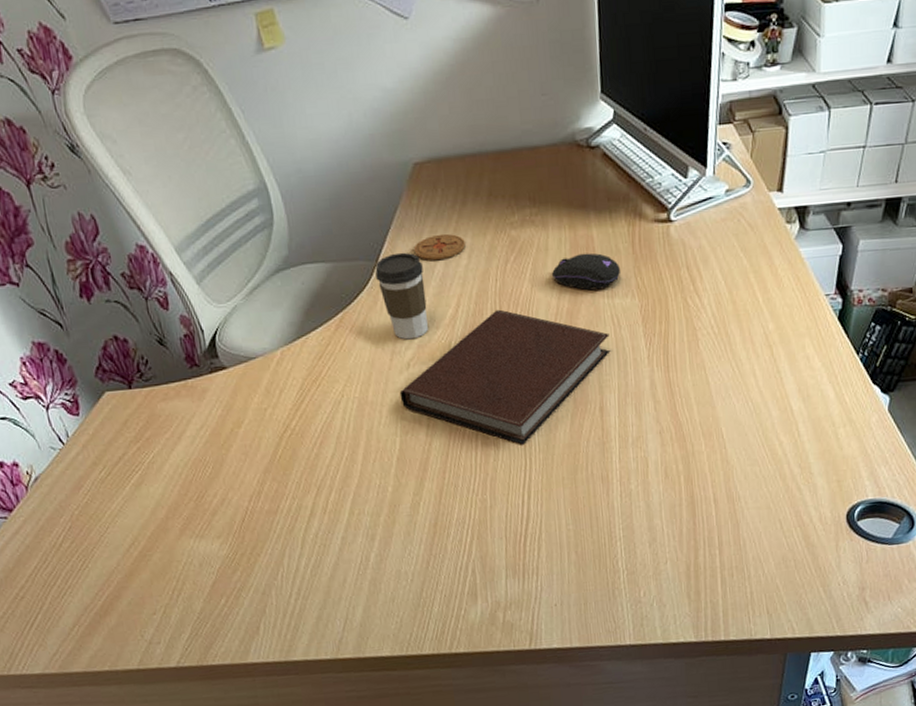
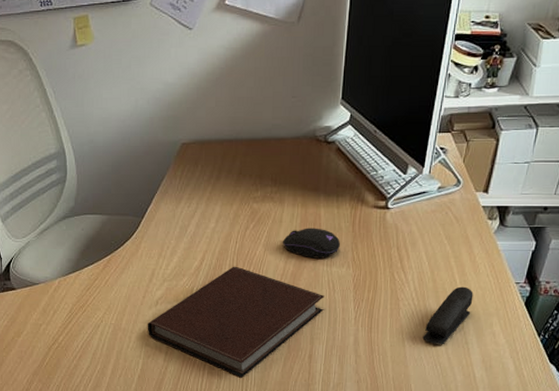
coffee cup: present [375,252,428,340] -> none [140,212,179,283]
coaster: present [413,233,465,261] -> none [173,201,215,222]
stapler: none [728,305,780,378] -> present [422,286,473,345]

